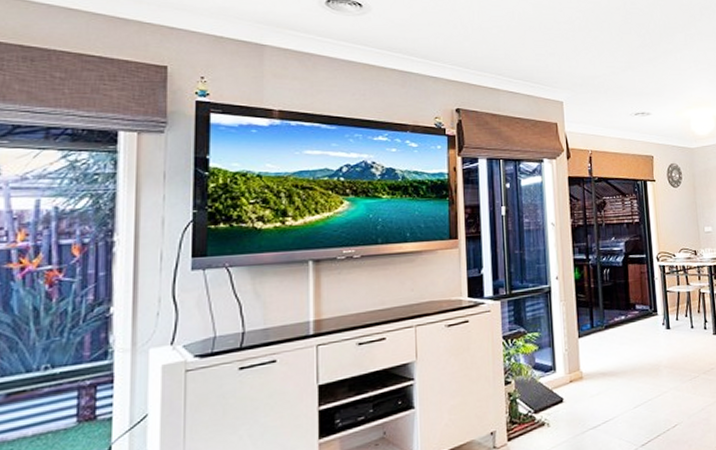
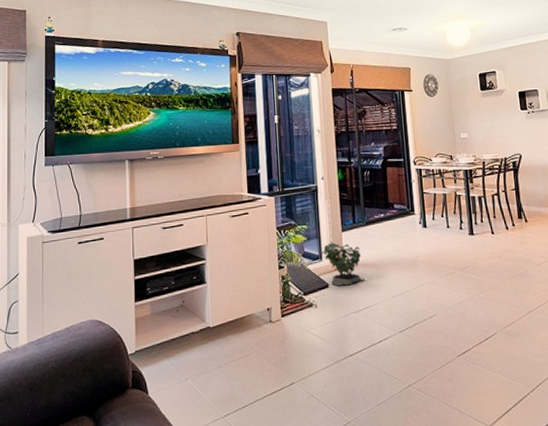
potted plant: none [555,351,605,400] -> present [321,243,366,286]

